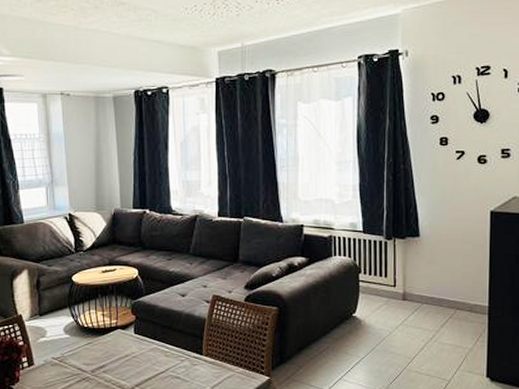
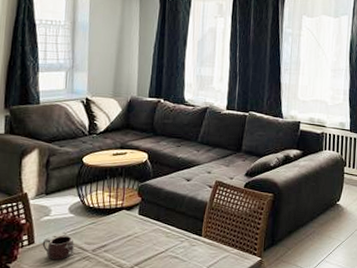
mug: none [41,357,73,381] -> present [42,236,74,259]

